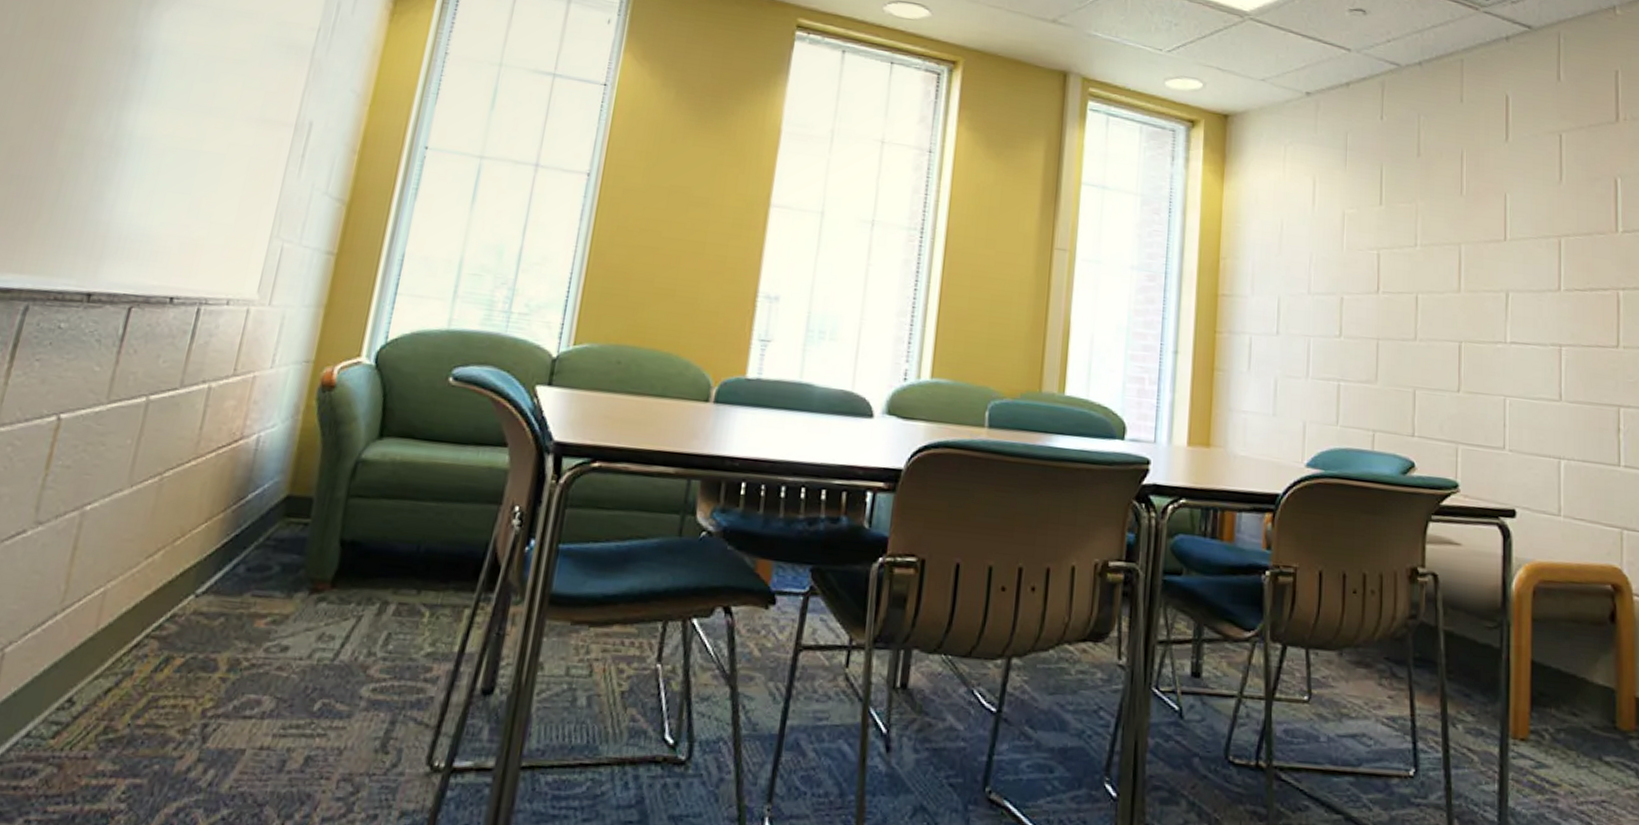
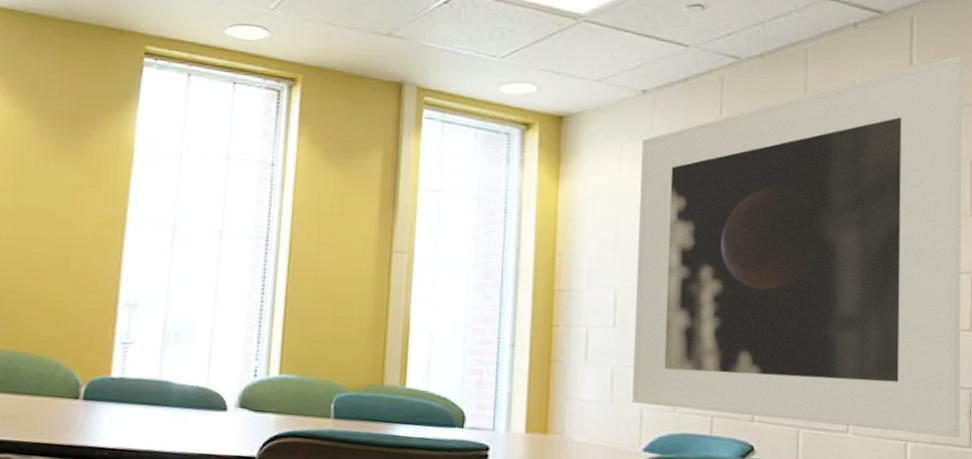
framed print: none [1295,74,1610,456] -> present [632,55,962,438]

